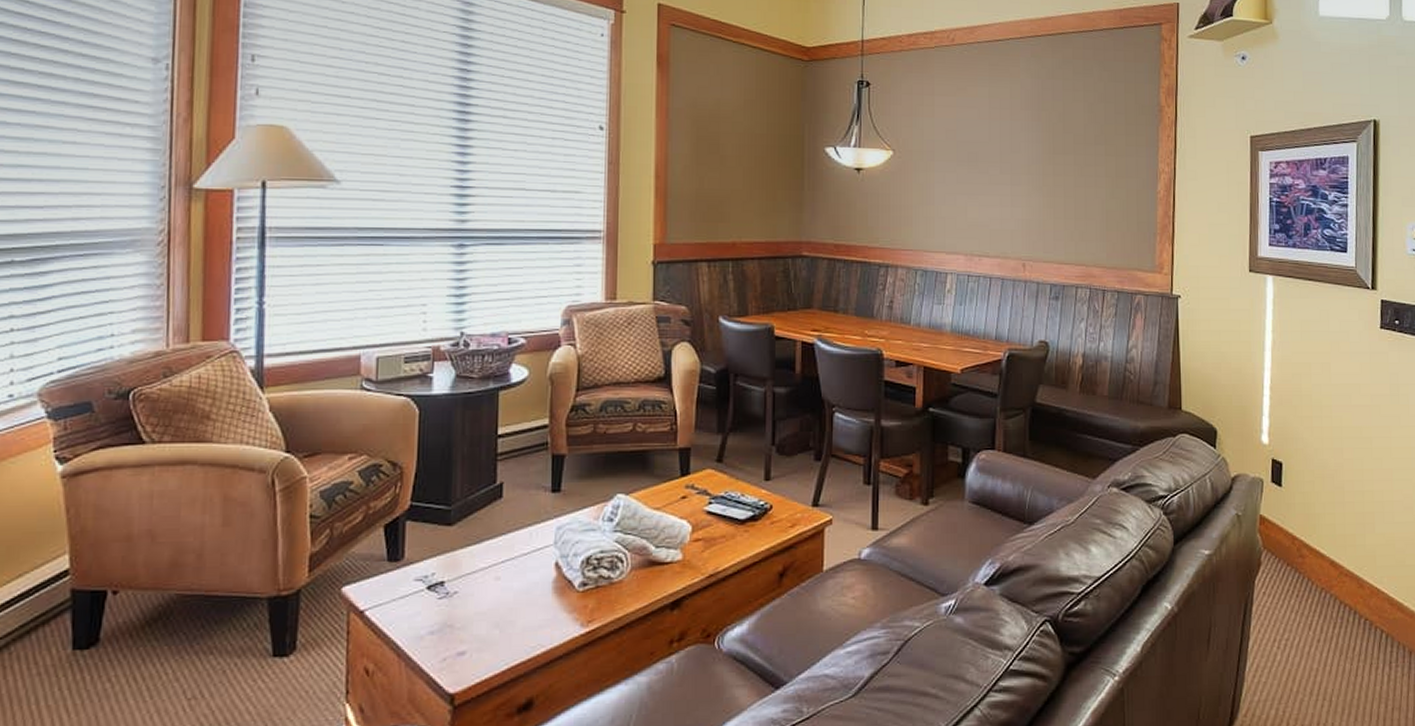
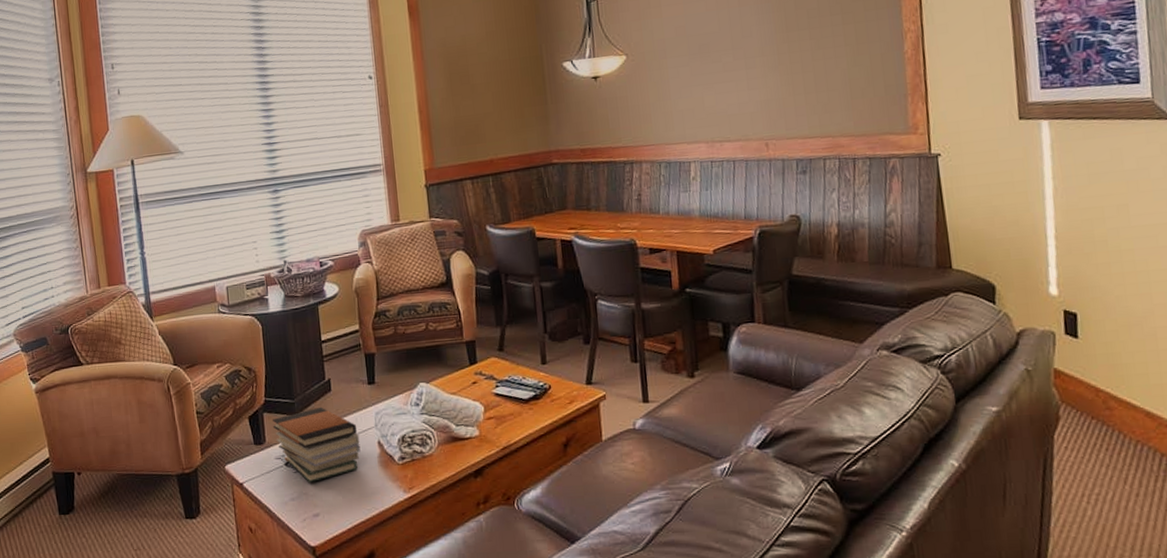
book stack: none [416,517,532,611] -> present [272,407,361,482]

